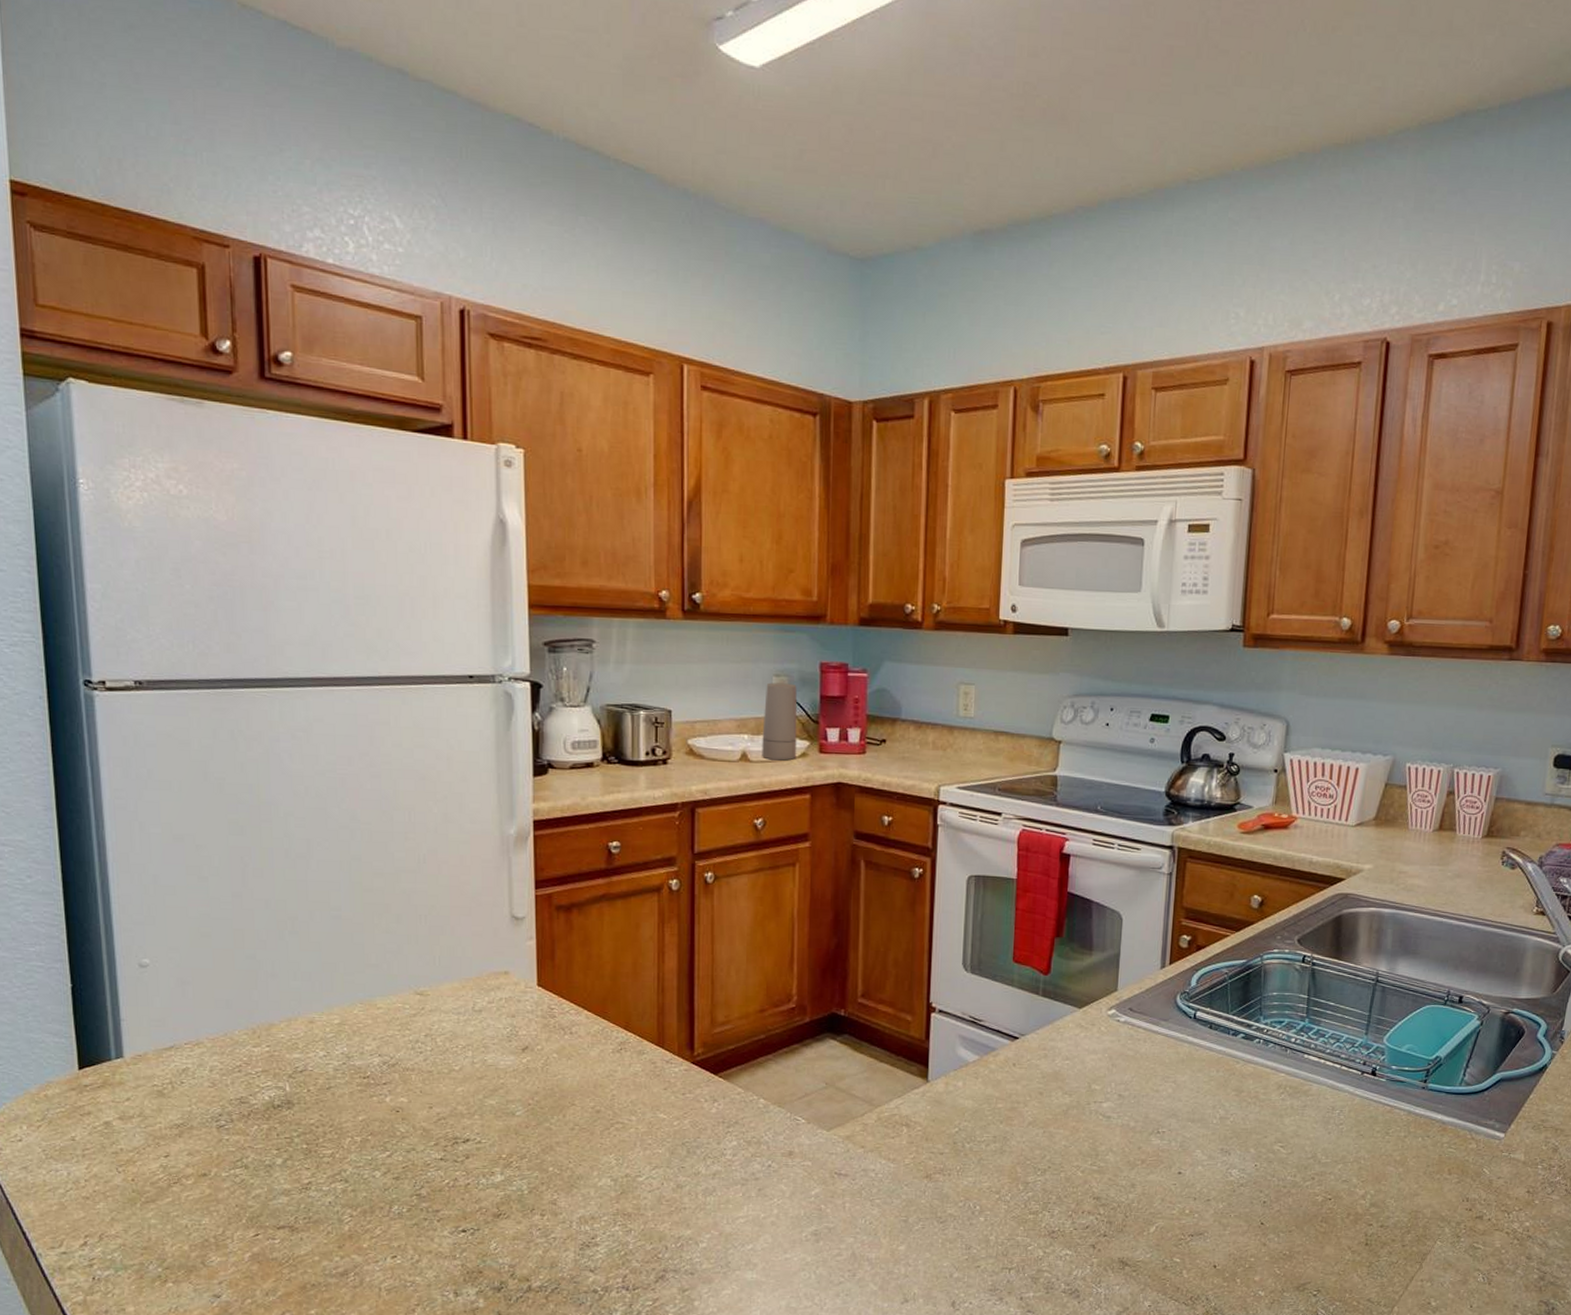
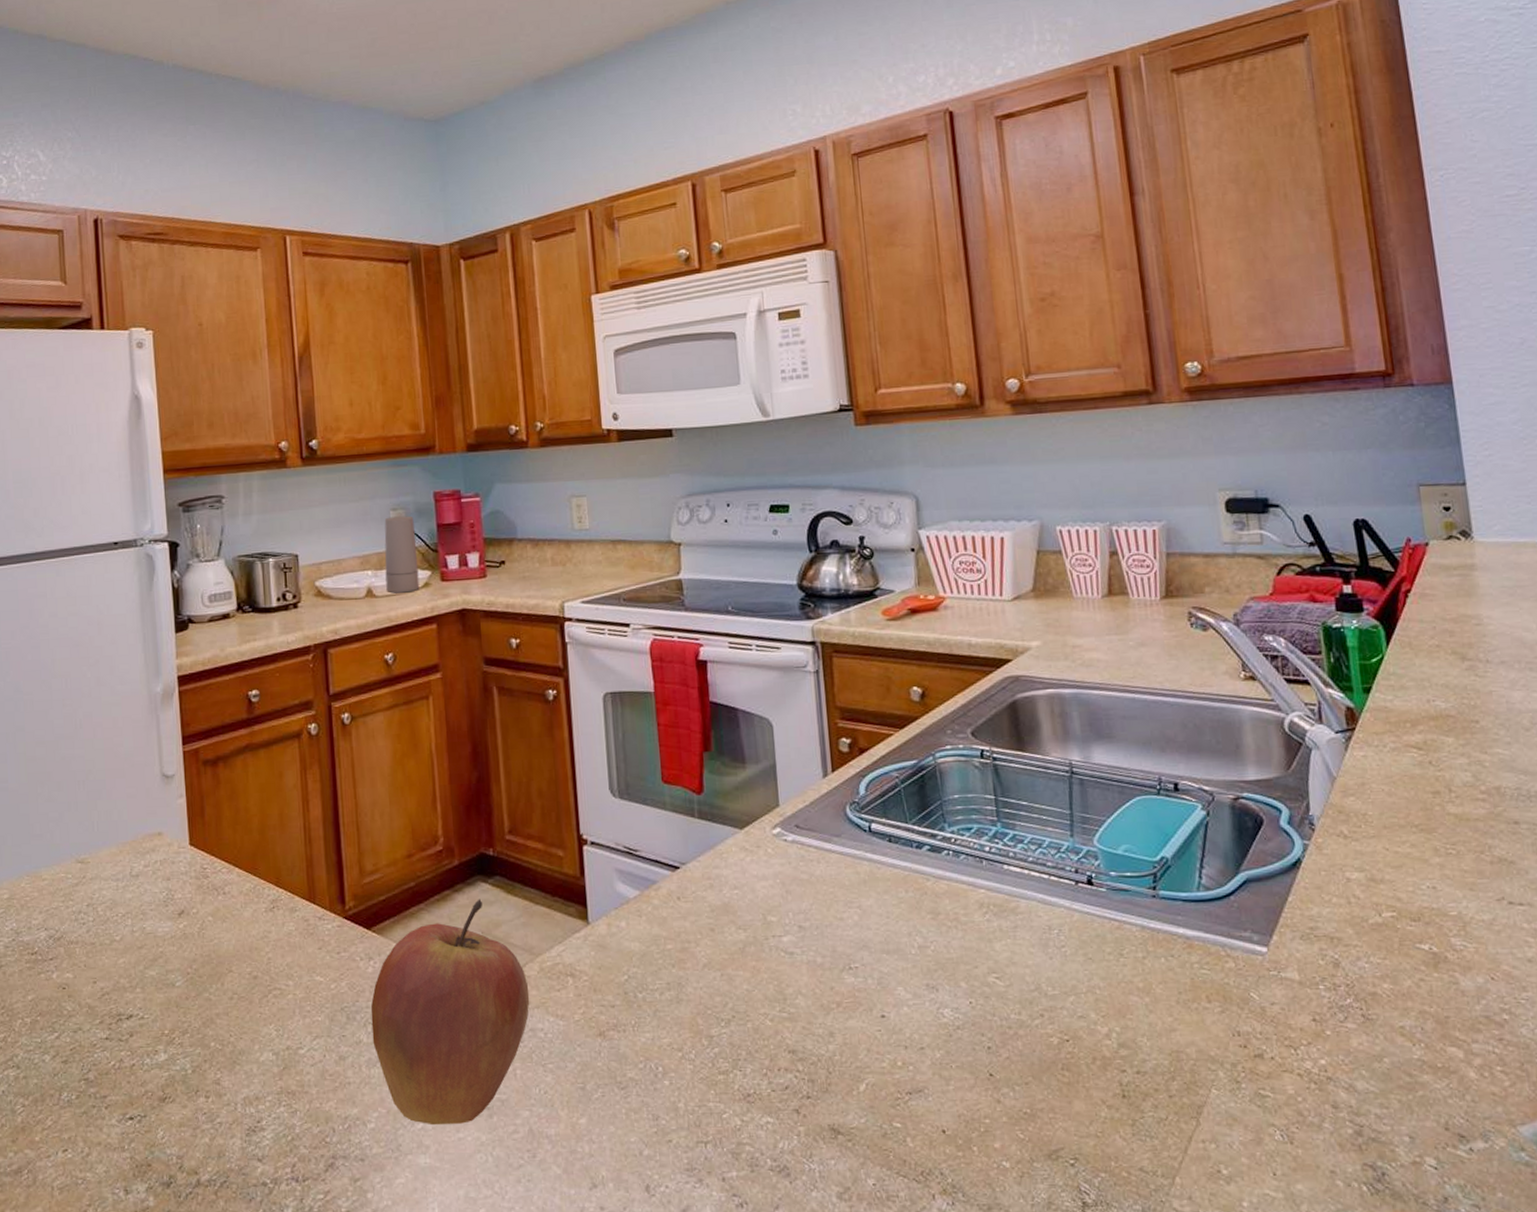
fruit: none [711,1054,866,1247] -> present [370,899,530,1126]

